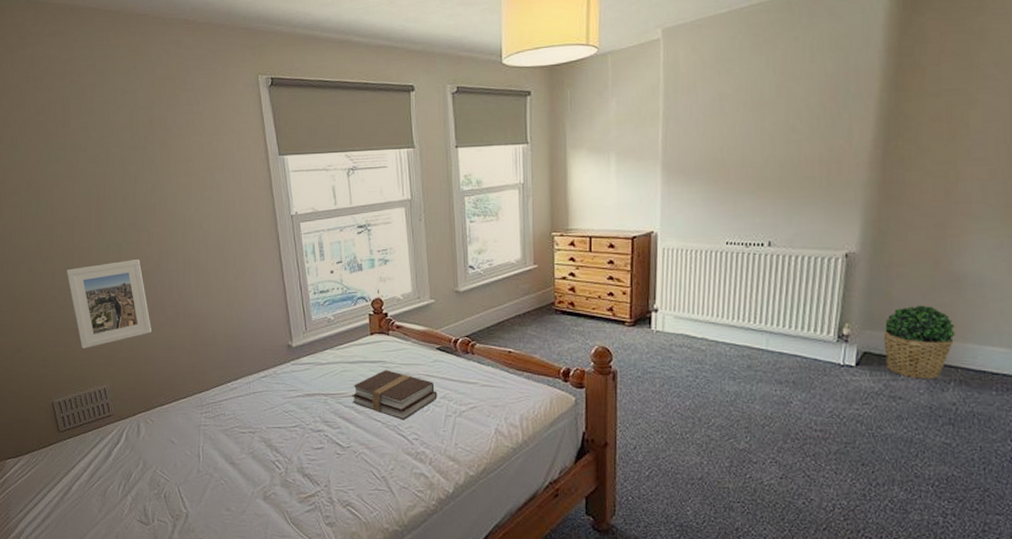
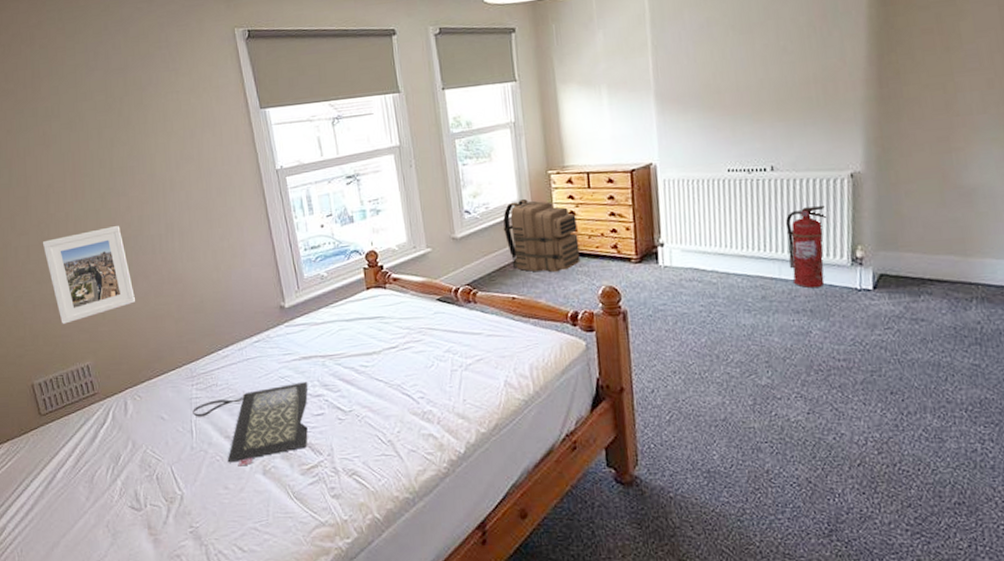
clutch bag: none [201,417,310,491] -> present [193,382,308,467]
book: present [352,370,438,420] -> none [351,325,442,378]
backpack: none [504,257,577,330] -> present [503,198,581,273]
fire extinguisher: none [776,283,818,361] -> present [786,206,828,289]
potted plant: present [883,305,955,379] -> none [898,221,972,299]

